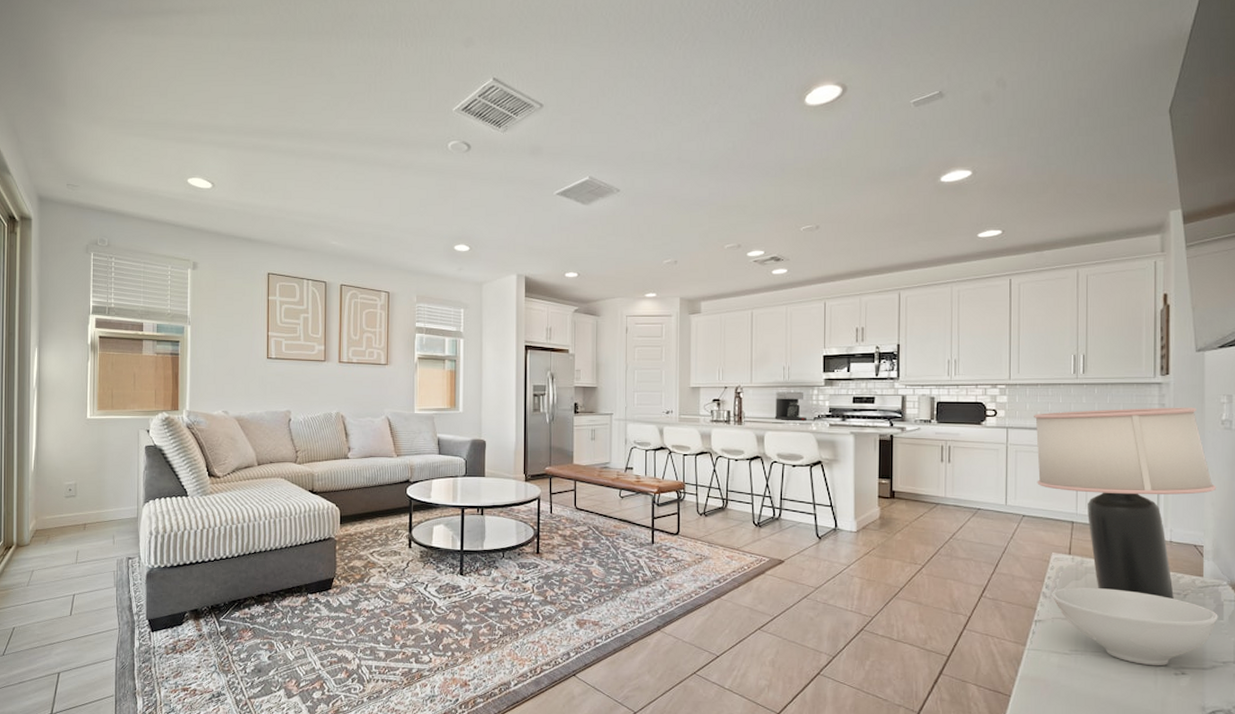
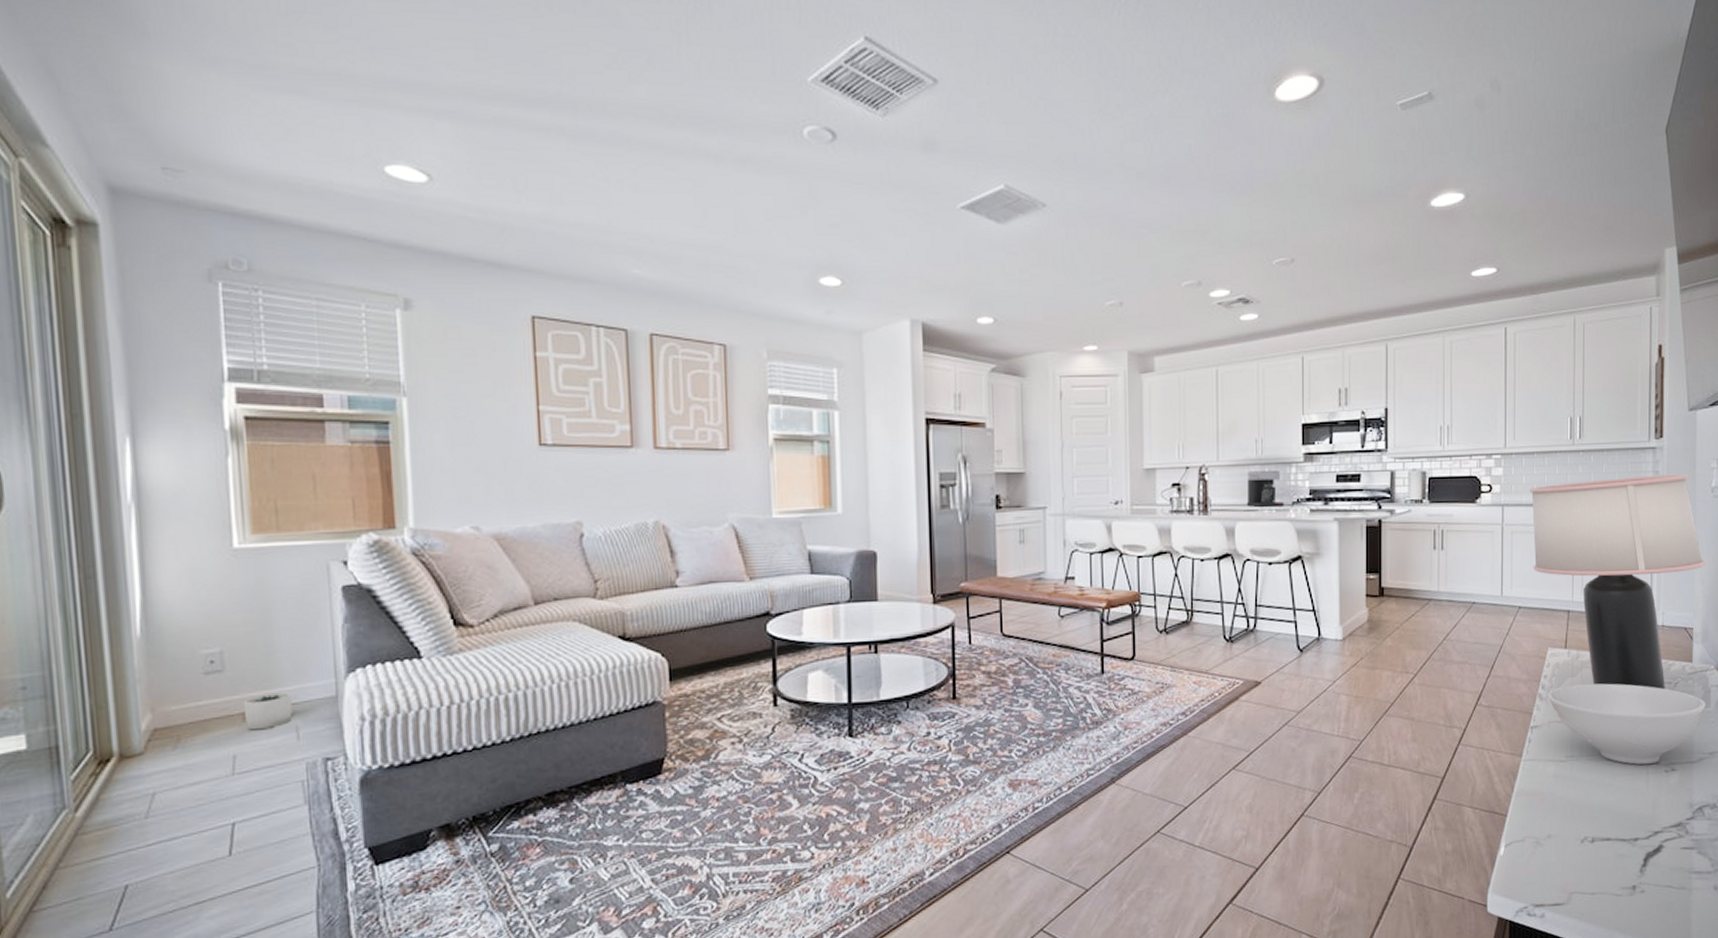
planter: none [85,512,112,536] -> present [243,692,293,731]

